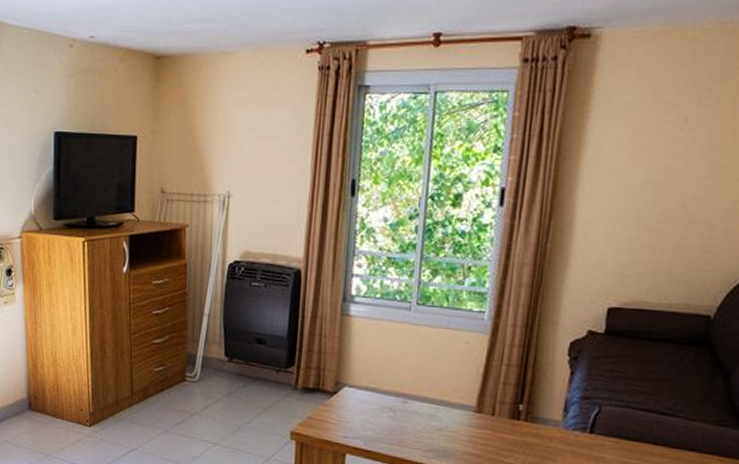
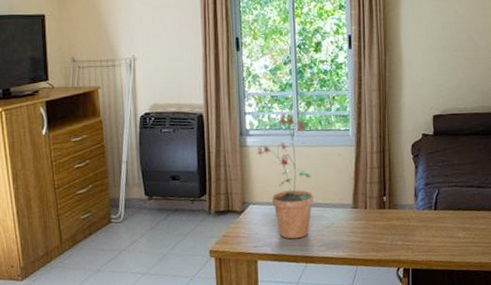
potted plant: none [360,281,430,437] -> present [257,114,314,239]

